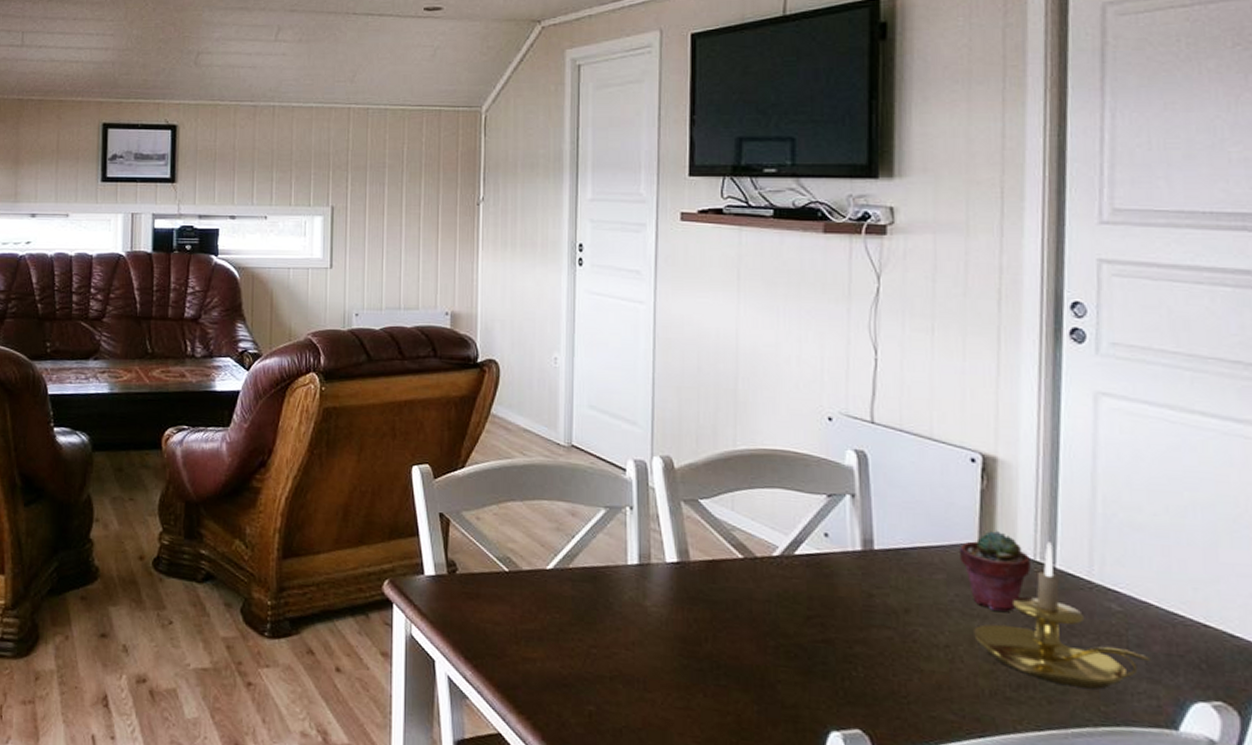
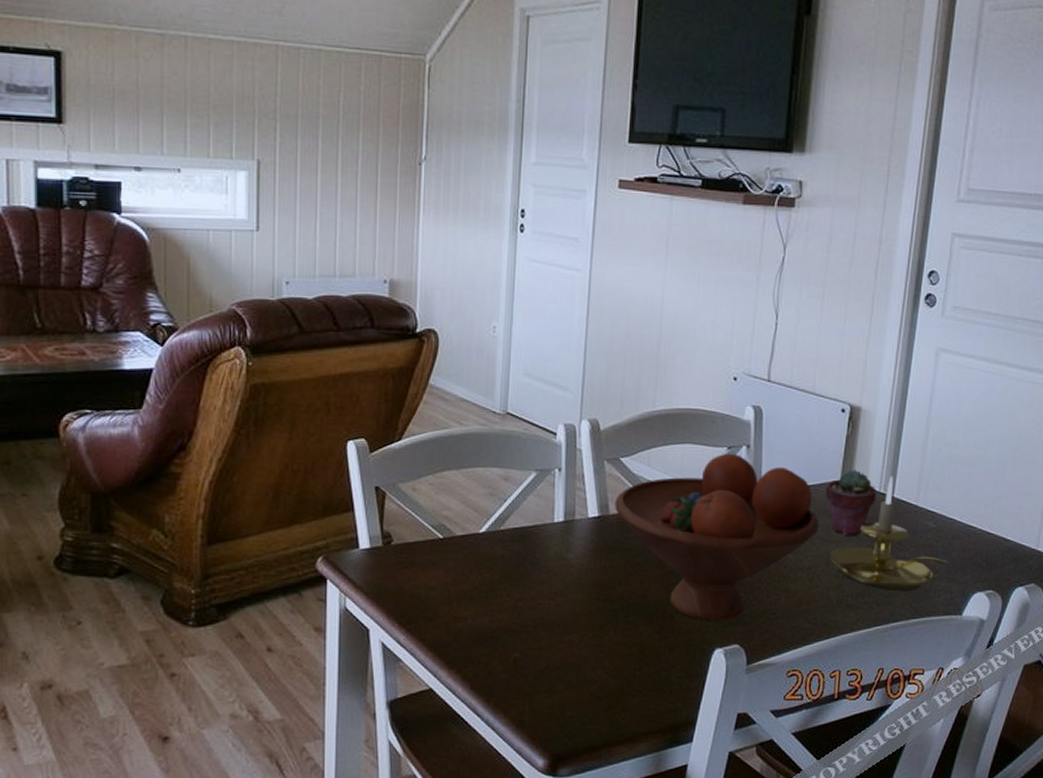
fruit bowl: none [696,501,956,699] -> present [615,453,820,621]

